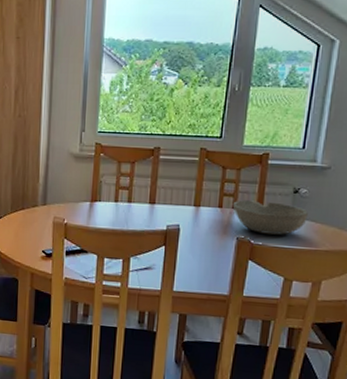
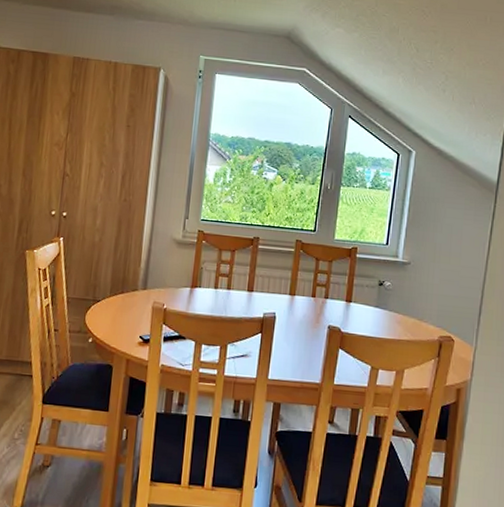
bowl: present [232,200,308,236] -> none [325,290,392,325]

